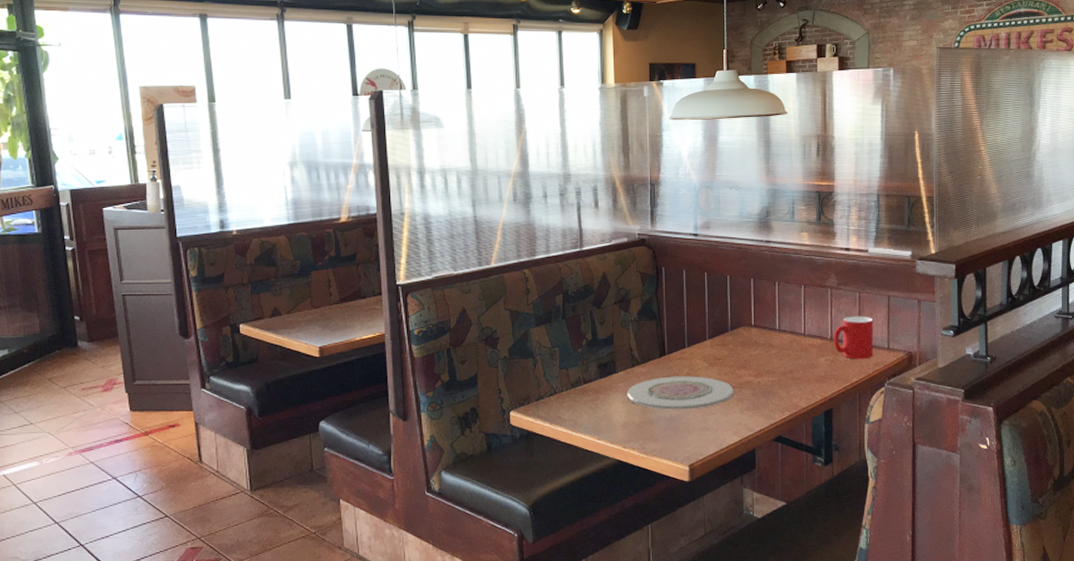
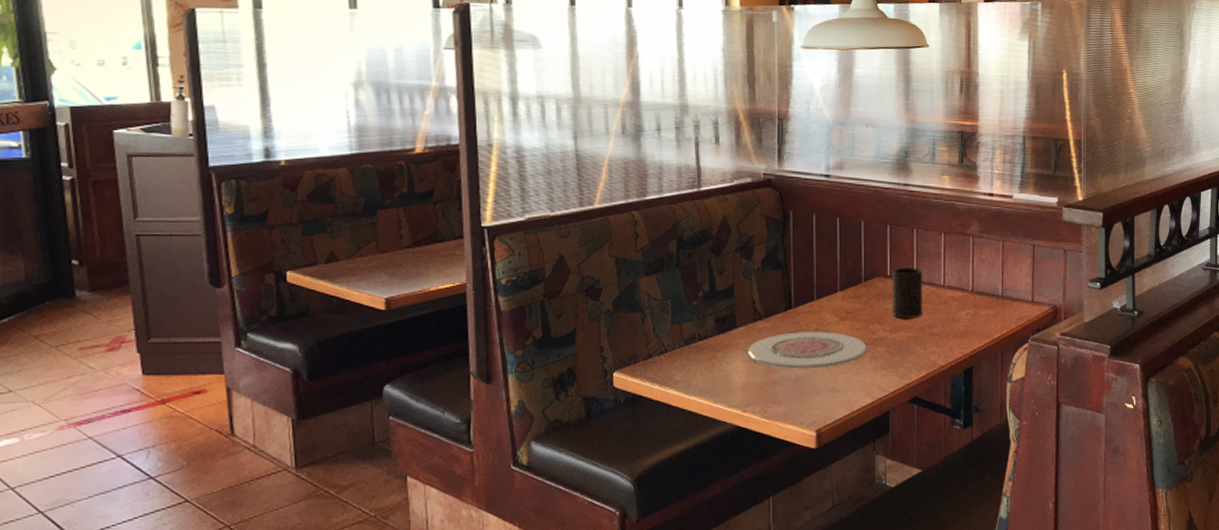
cup: none [756,318,785,364] -> present [892,268,923,319]
cup: present [834,316,874,359] -> none [975,266,1017,313]

